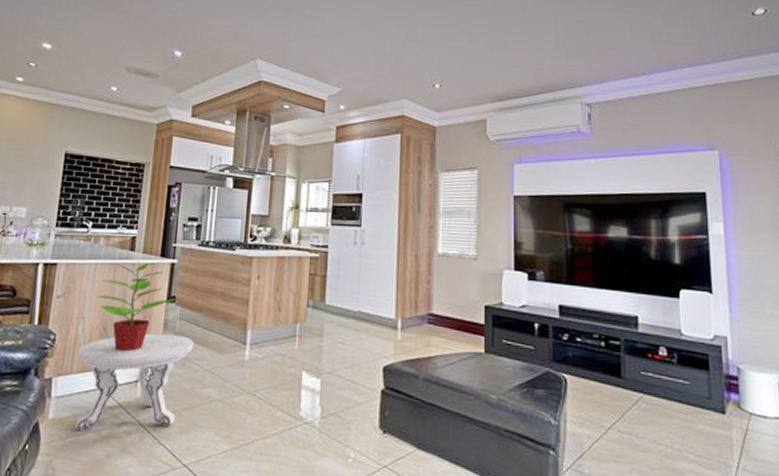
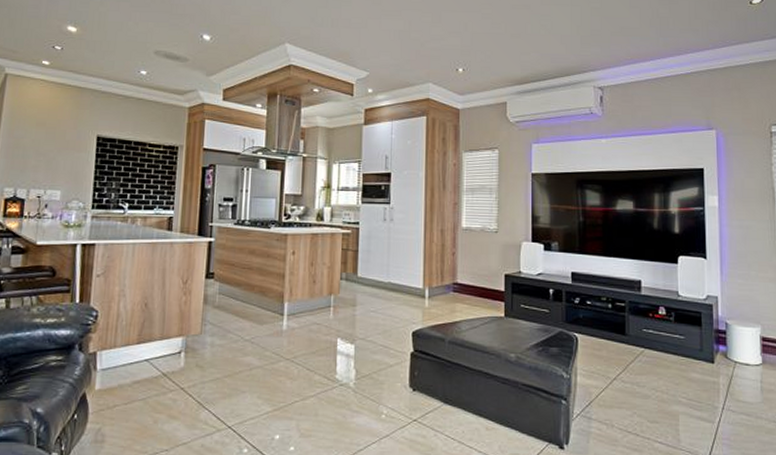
side table: present [75,334,195,430] -> none [120,308,234,399]
potted plant: present [97,260,174,352] -> none [137,239,213,326]

